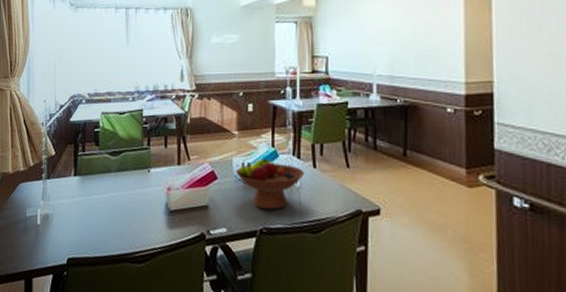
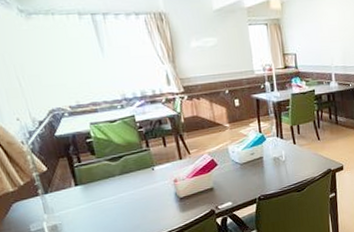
fruit bowl: present [235,158,305,210] -> none [232,142,288,182]

